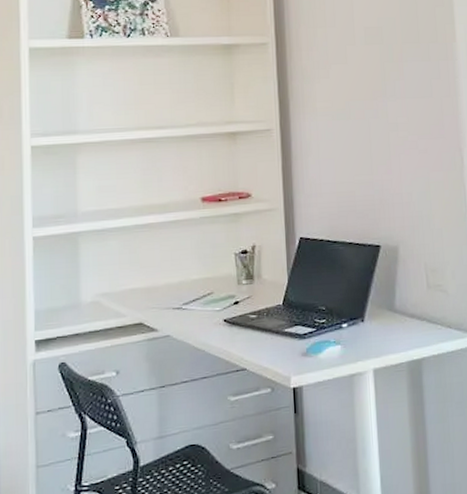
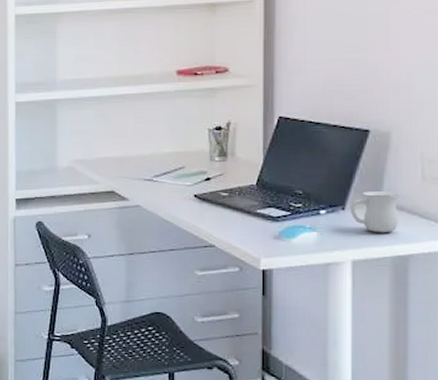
mug: none [368,301,411,341] -> present [350,191,401,233]

